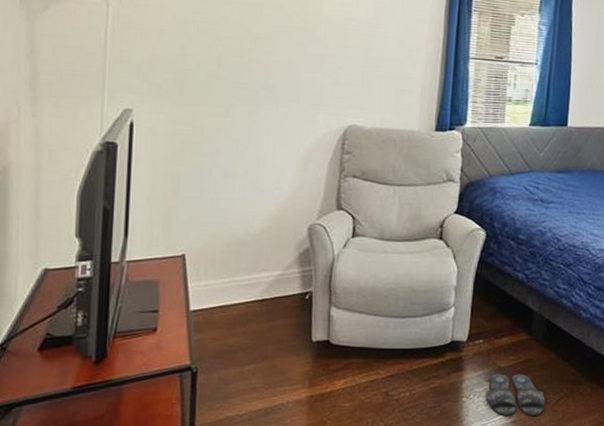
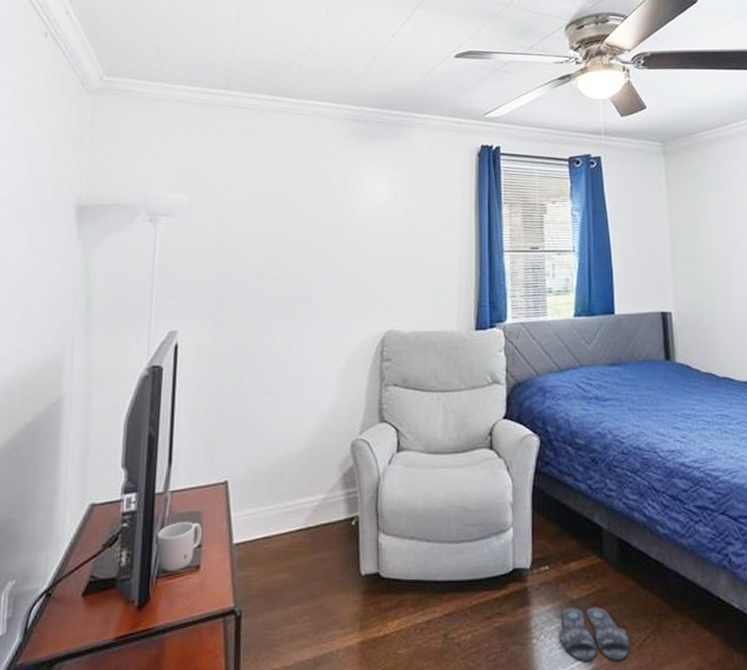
mug: none [112,288,160,334] -> present [156,521,203,573]

